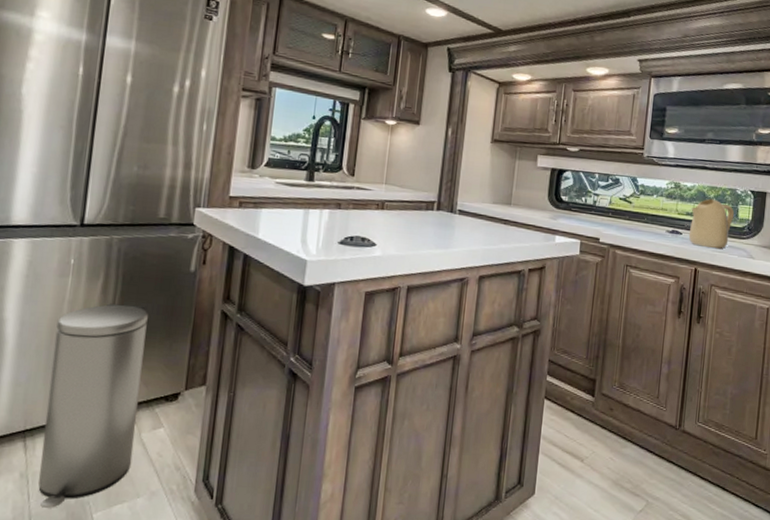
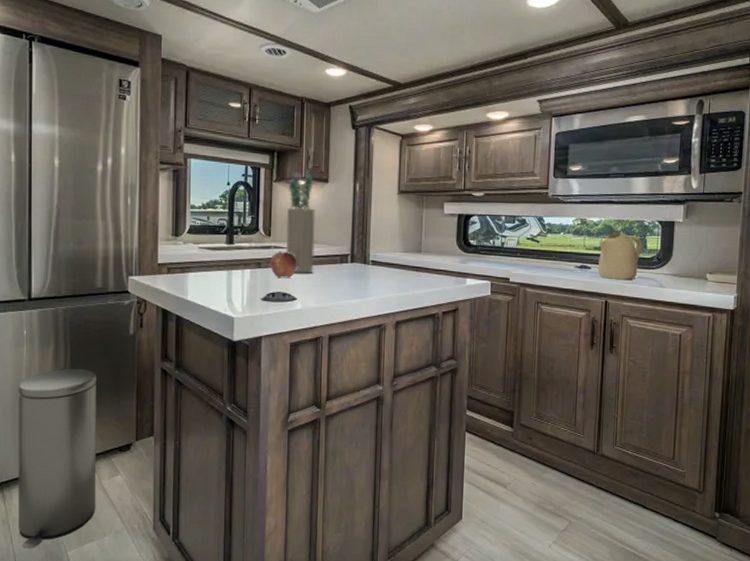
fruit: none [351,192,381,223] -> present [270,251,298,279]
vase: none [369,104,405,220] -> present [286,164,315,274]

